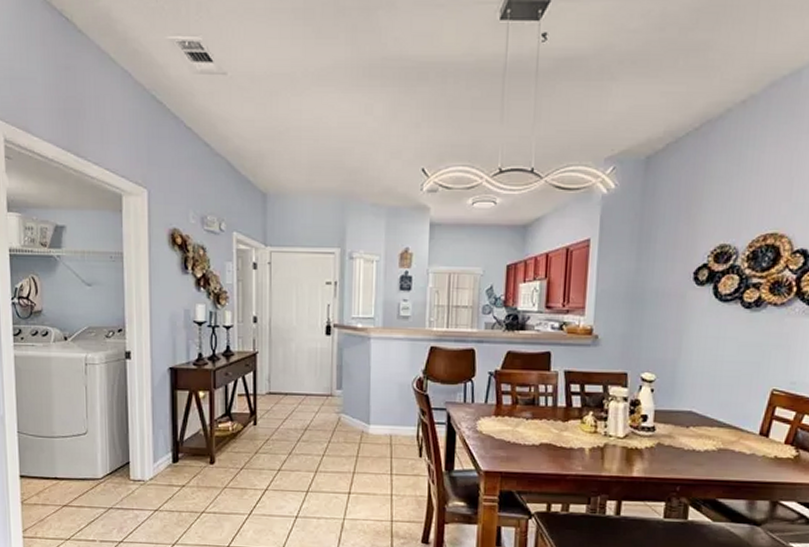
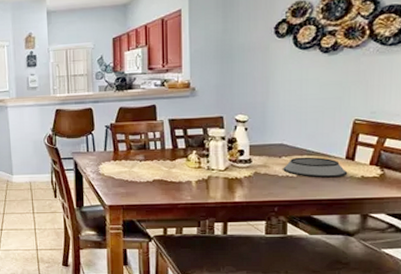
bowl: none [689,428,760,456] -> present [283,157,348,178]

